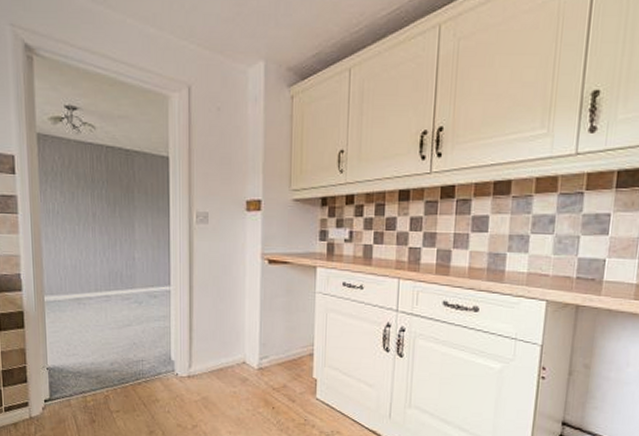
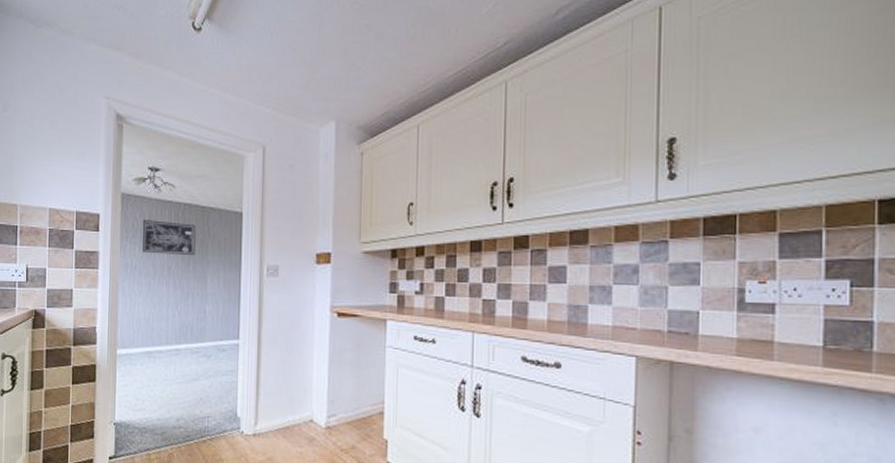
wall art: none [63,163,121,202] -> present [143,220,196,256]

